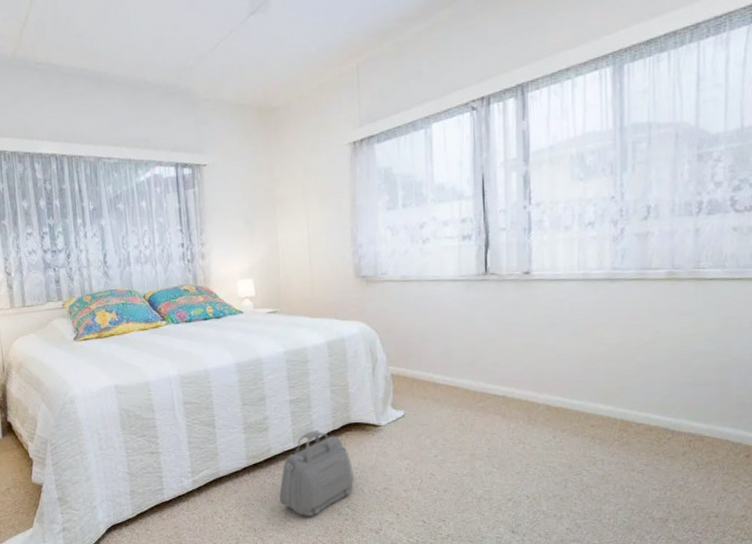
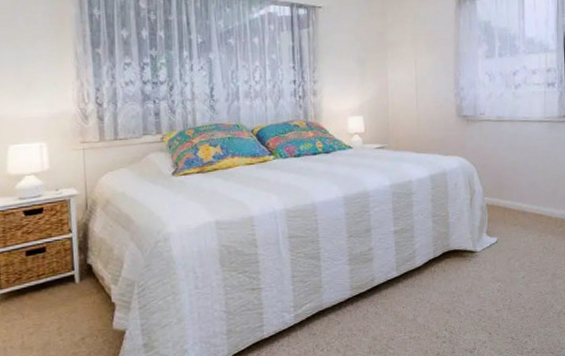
handbag: present [279,430,354,516] -> none [381,258,452,342]

